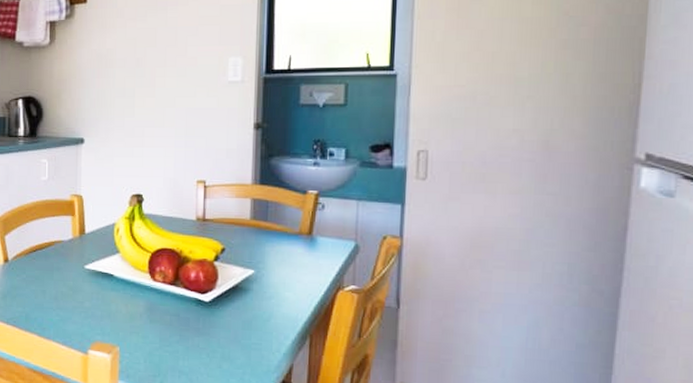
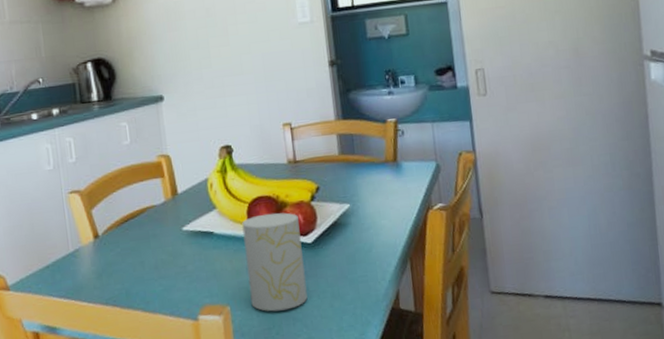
cup: none [140,266,199,362] -> present [242,212,308,312]

